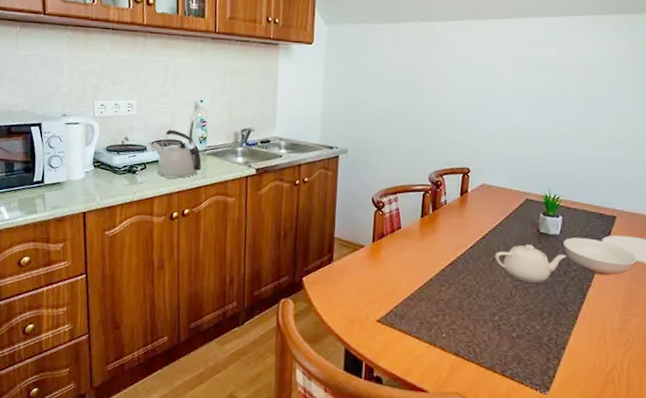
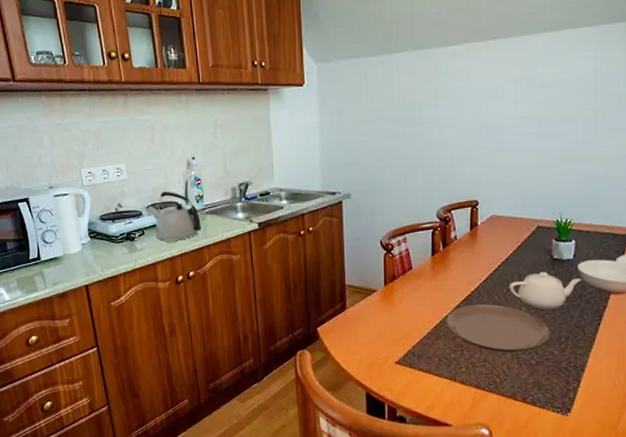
plate: none [430,270,533,323] -> present [446,304,550,352]

